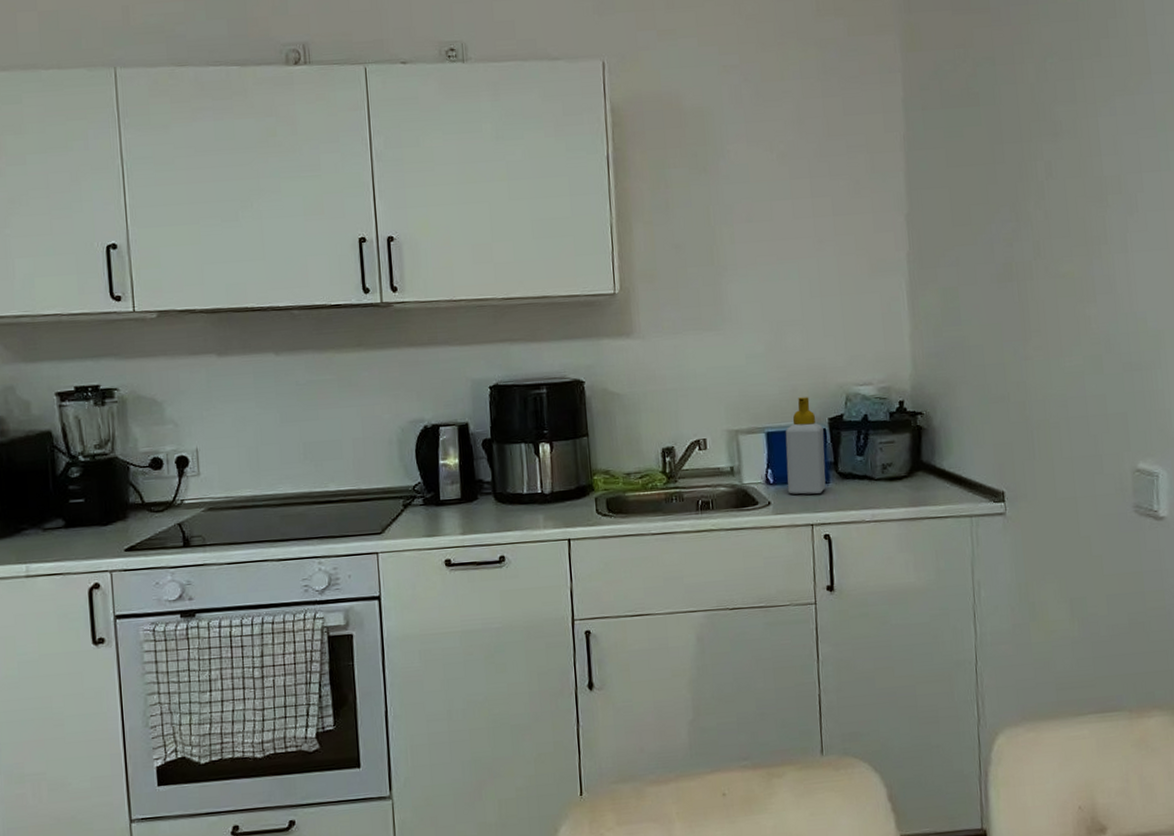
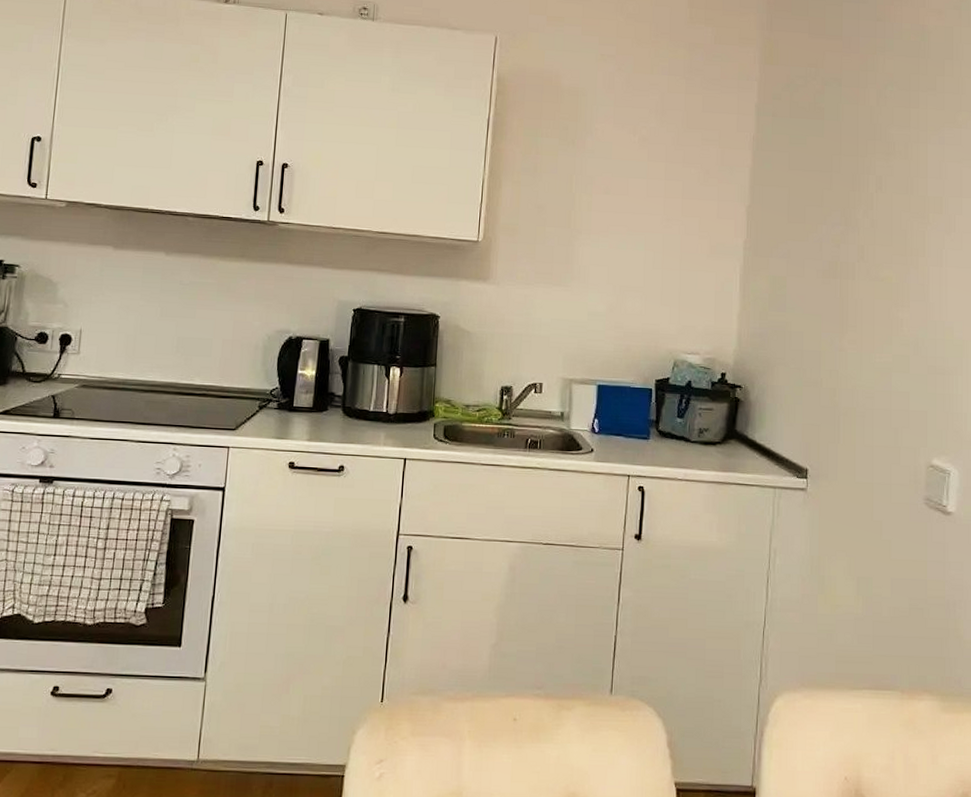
soap bottle: present [785,397,826,495] -> none [610,357,650,447]

